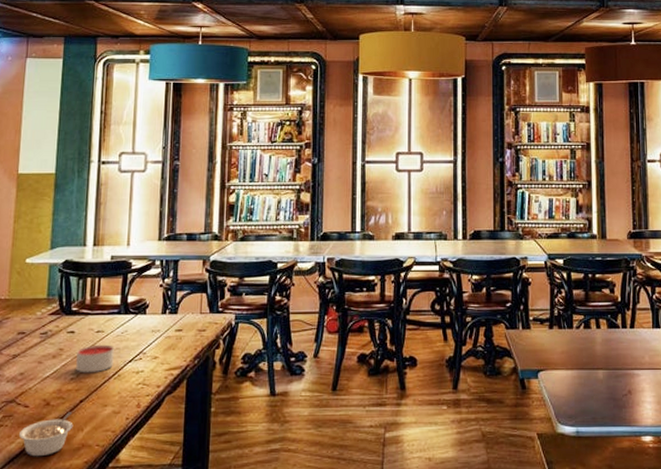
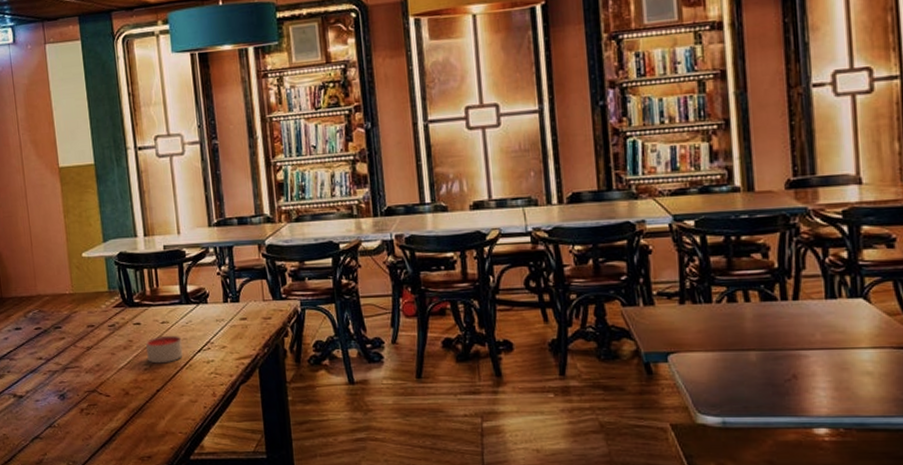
legume: present [19,412,73,457] -> none [106,401,155,443]

